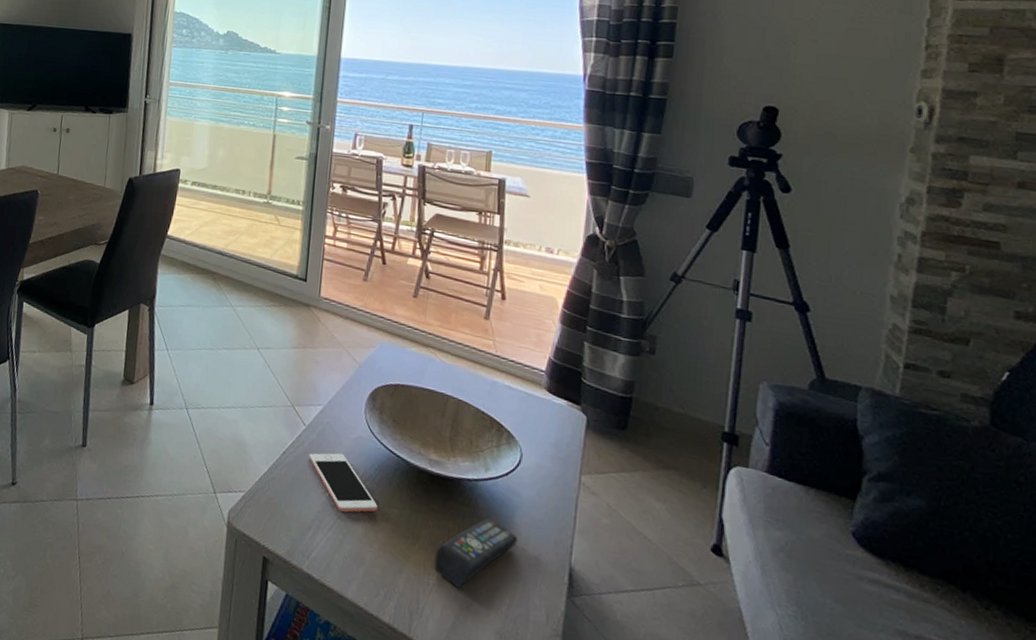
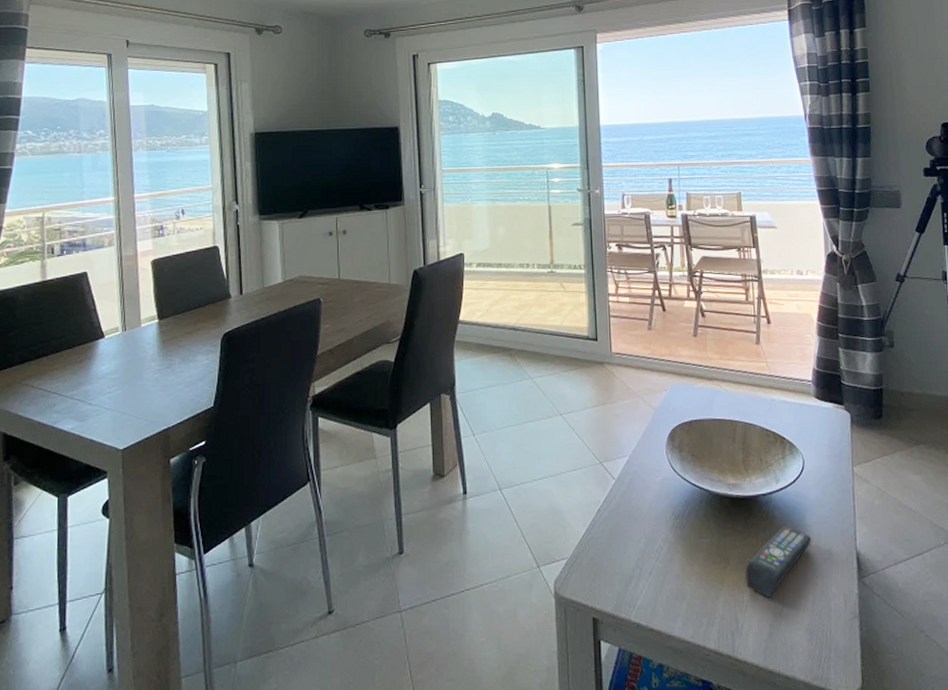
cell phone: present [308,453,378,513] -> none [621,497,690,555]

